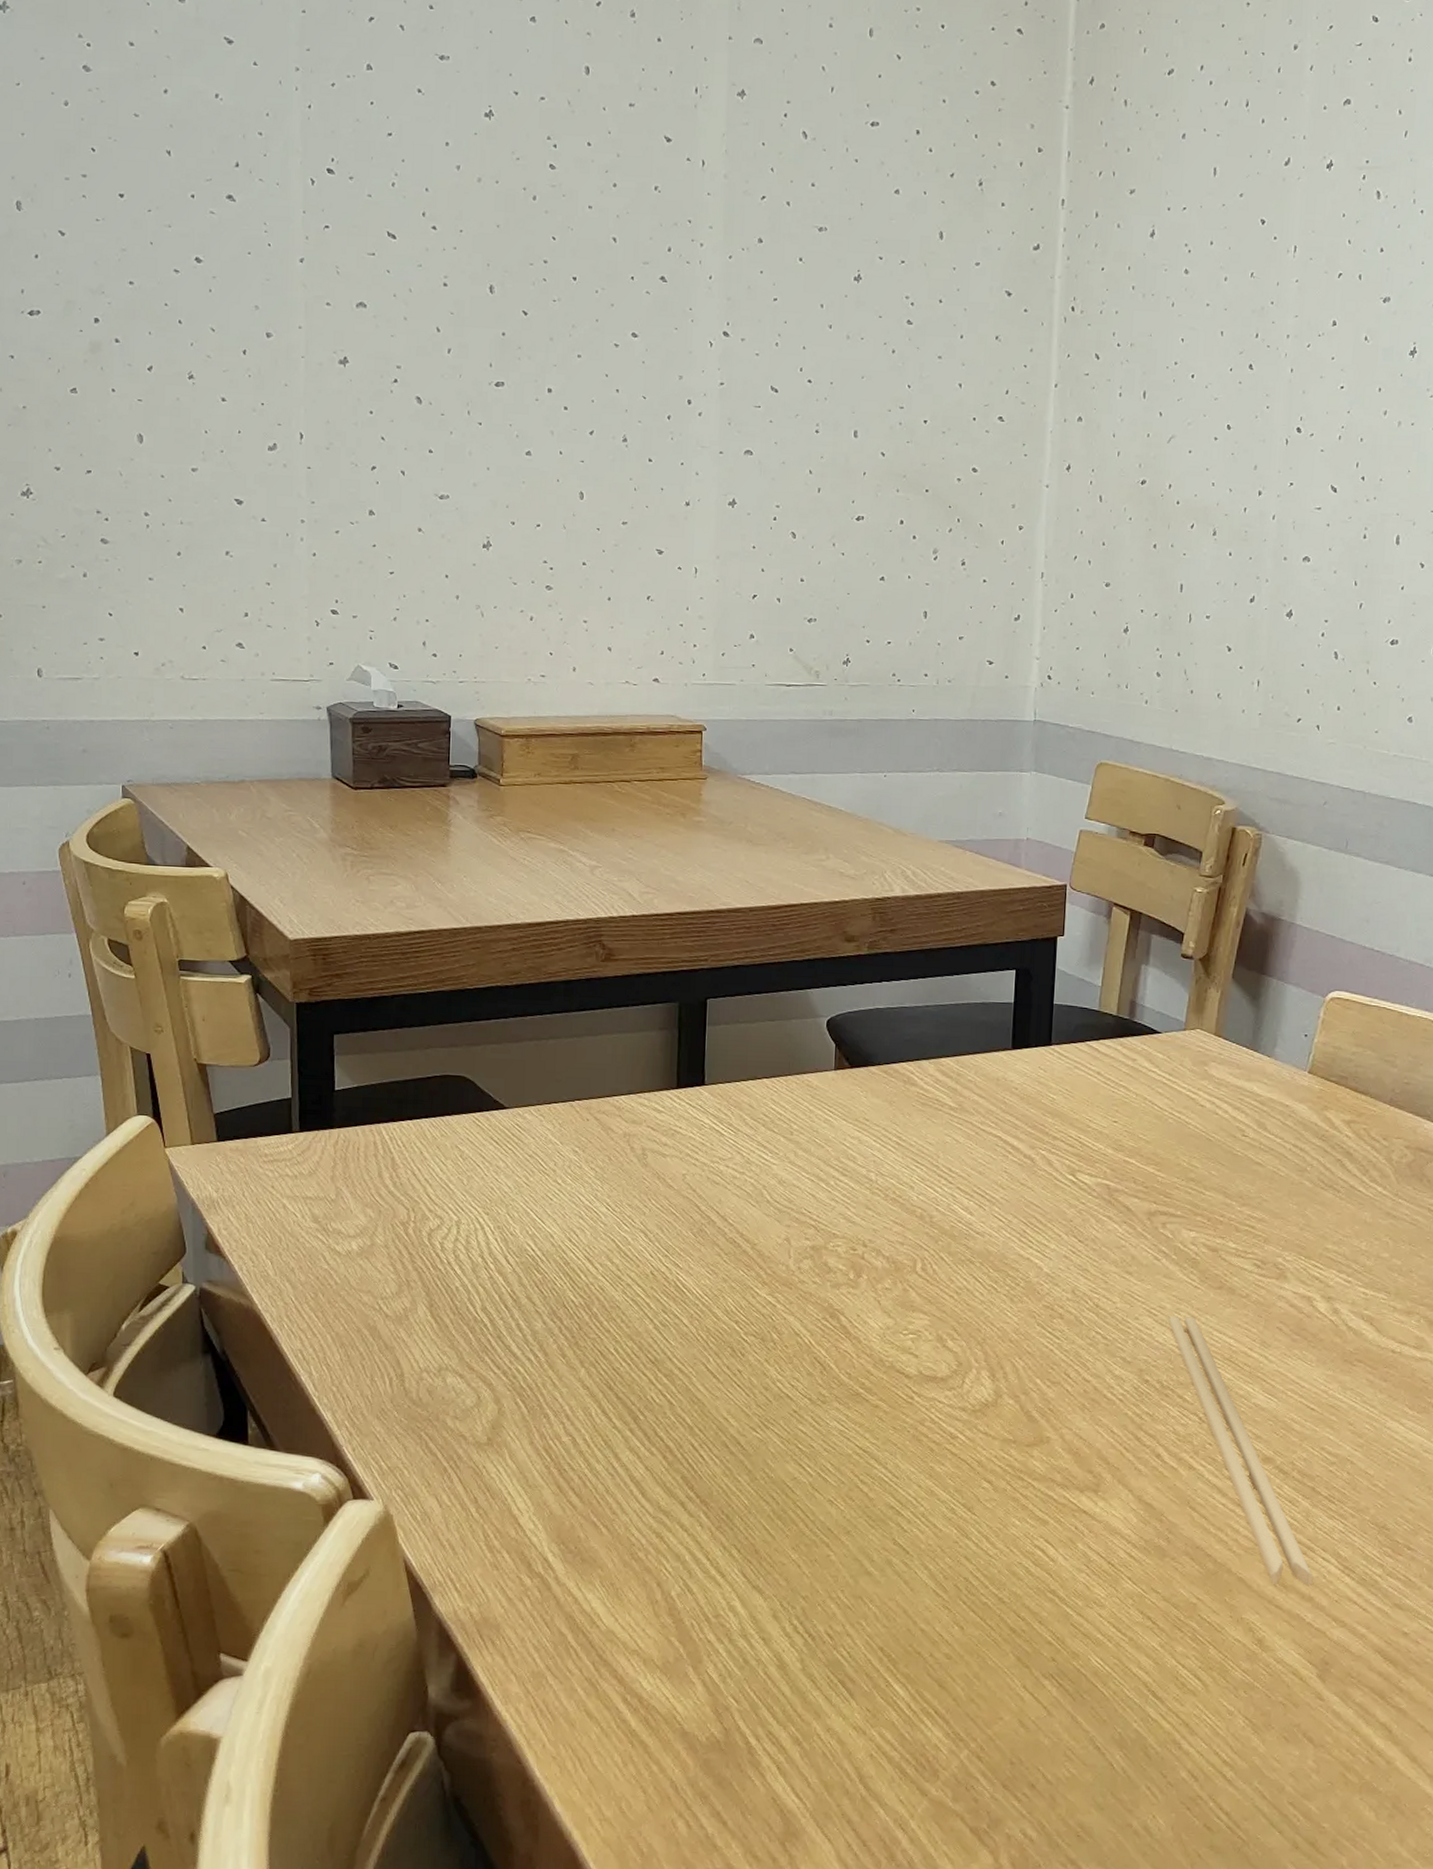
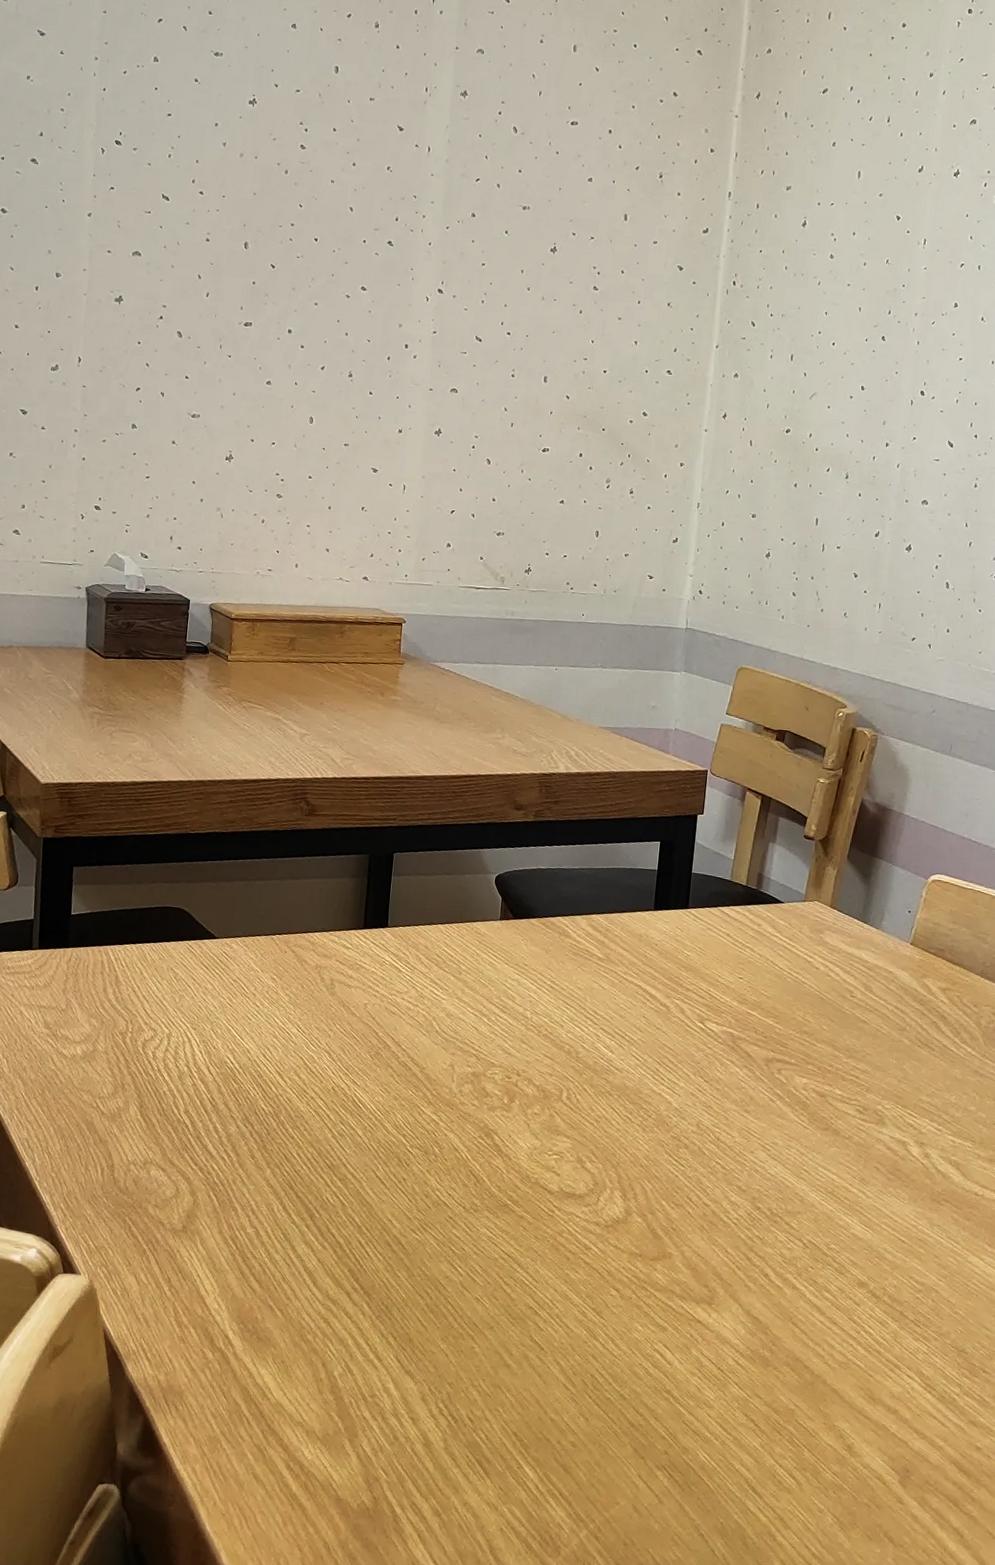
chopsticks: present [1168,1316,1313,1587] -> none [779,1152,899,1401]

